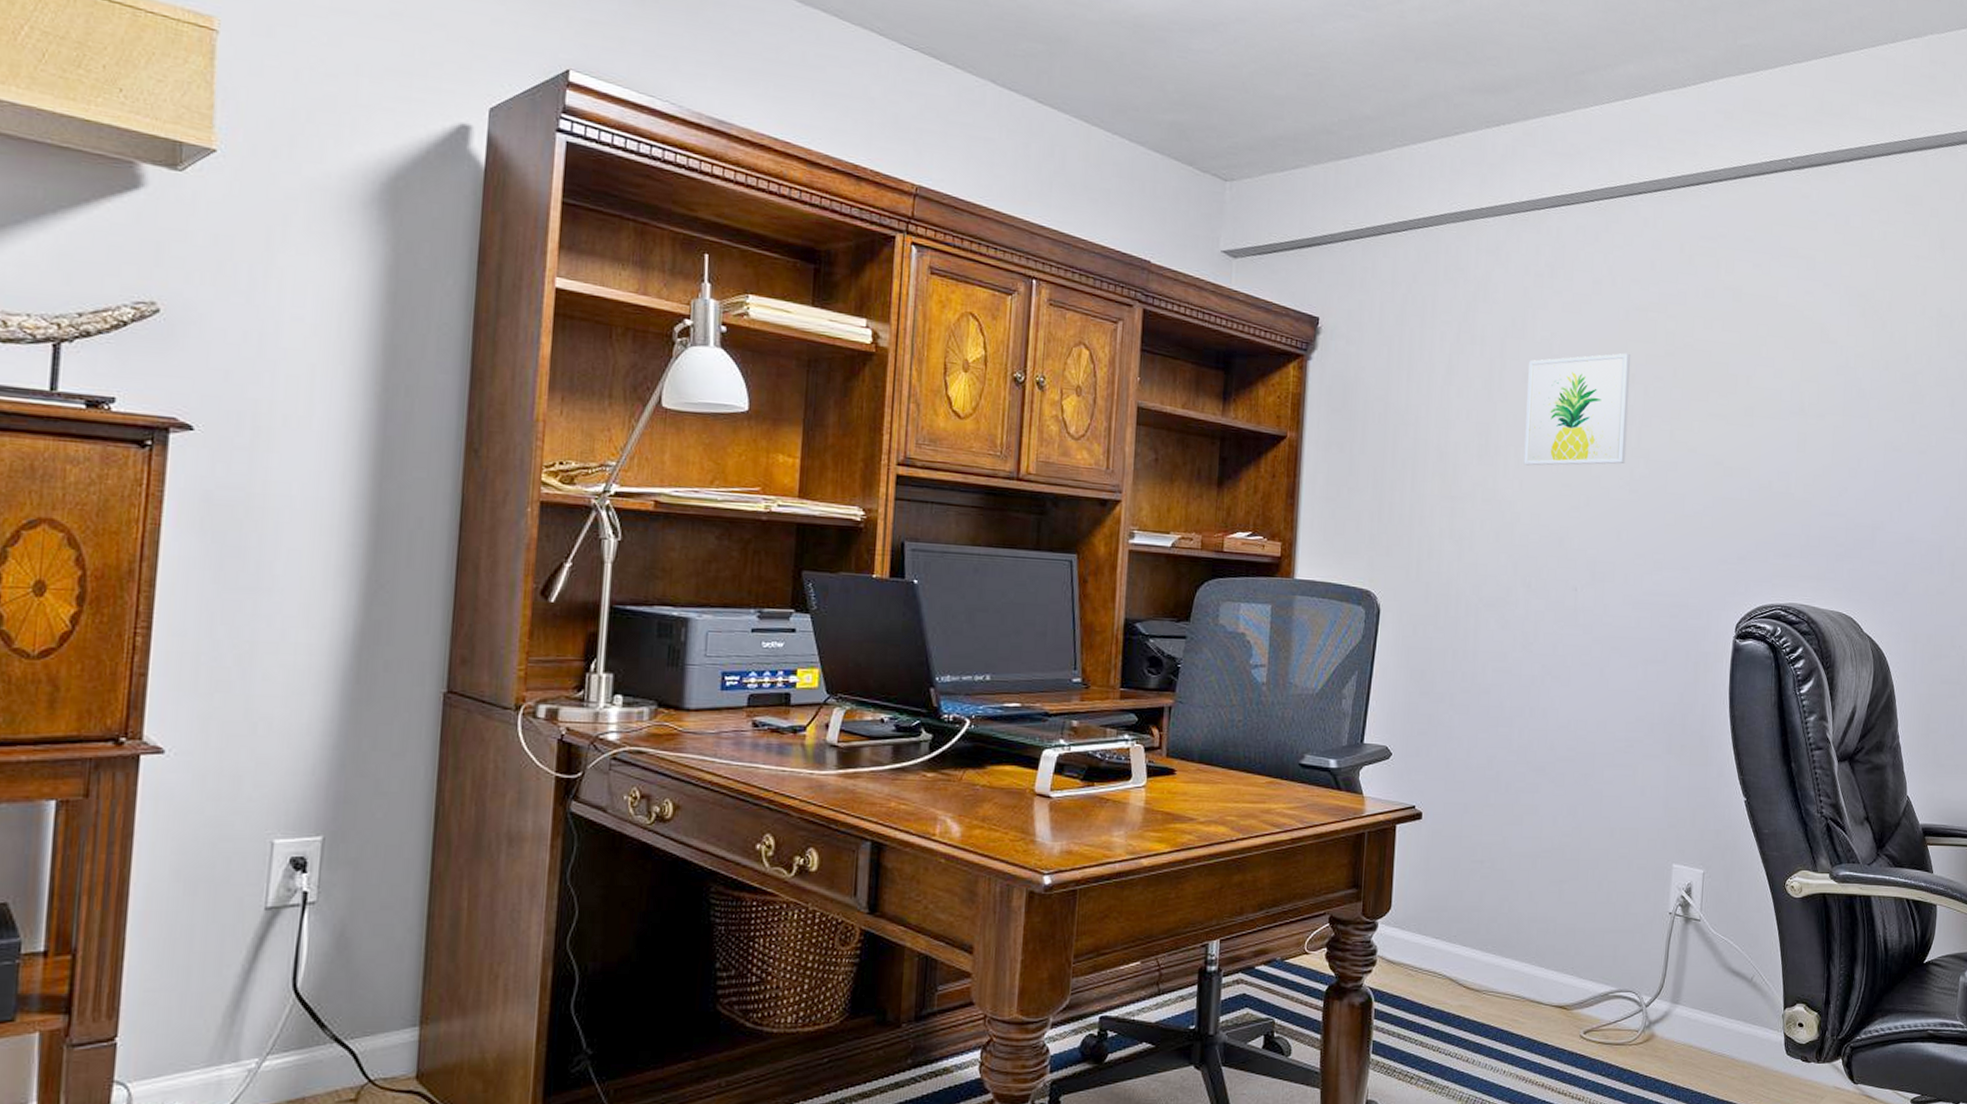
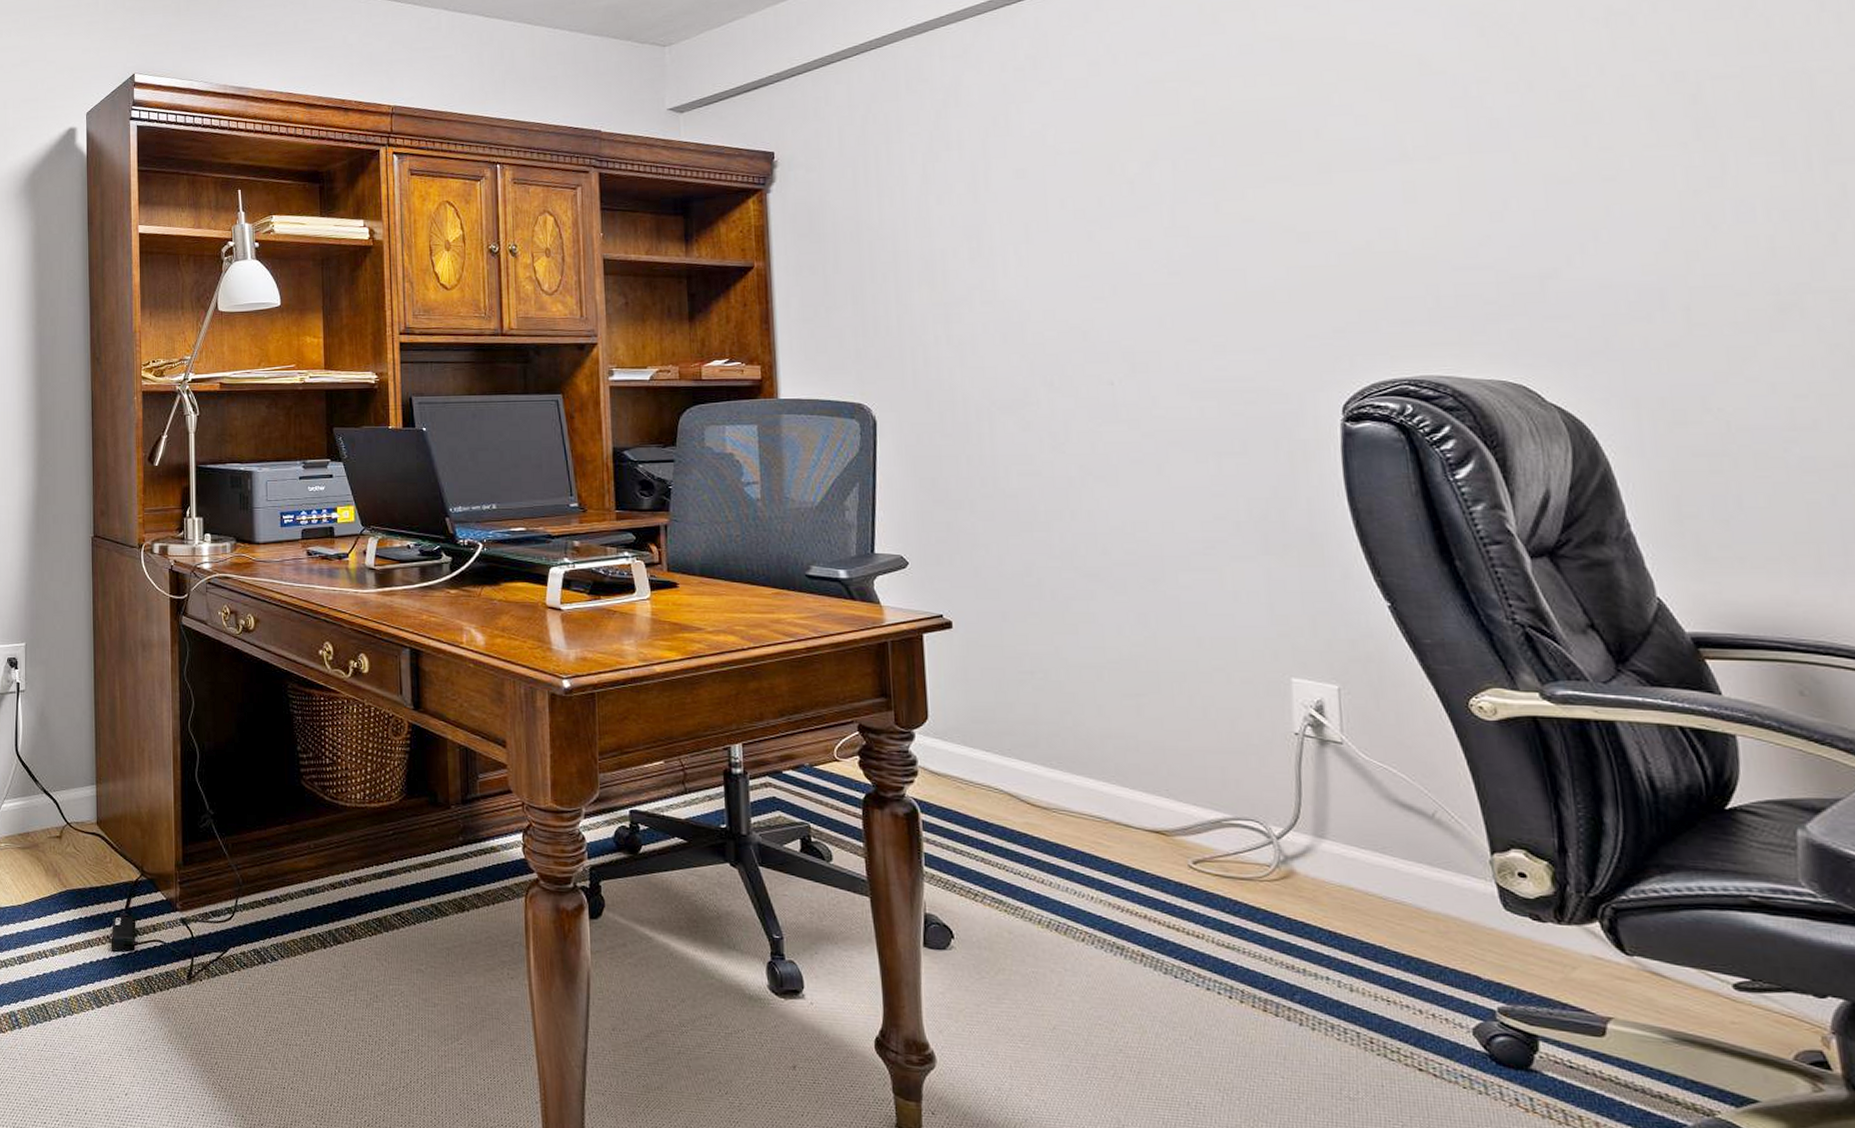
wall art: present [1523,353,1632,466] -> none [1019,129,1159,262]

